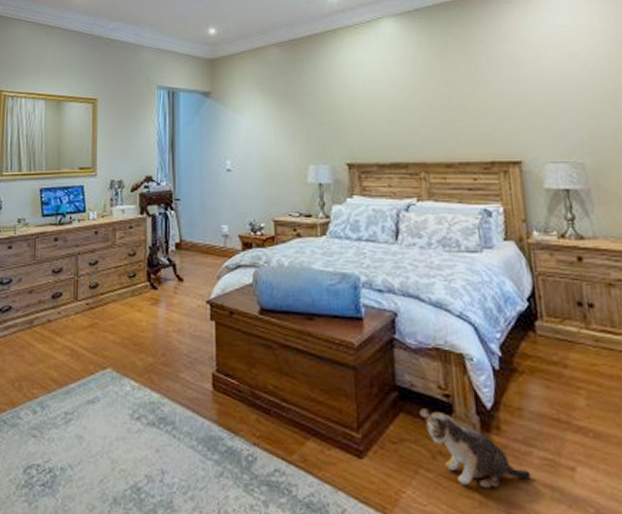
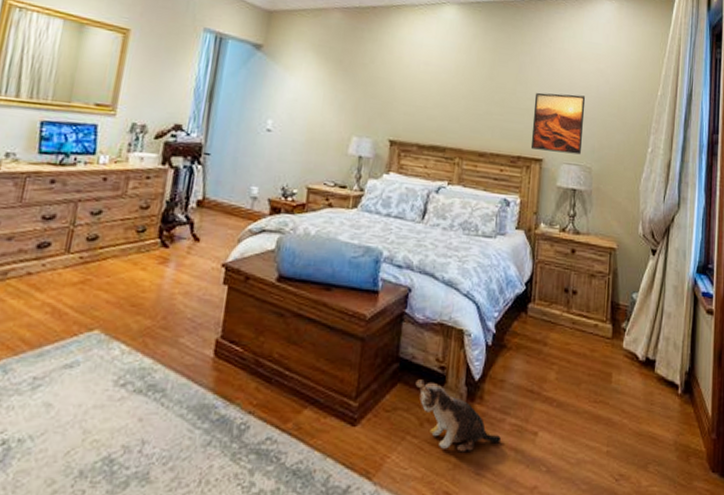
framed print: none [499,85,567,152] -> present [530,92,586,155]

